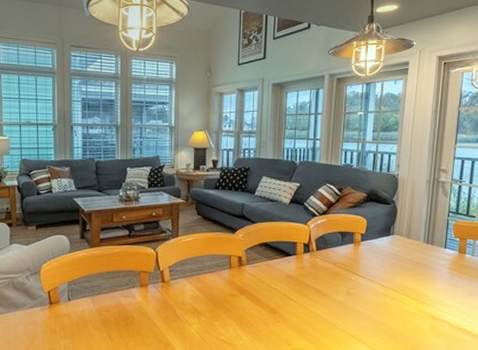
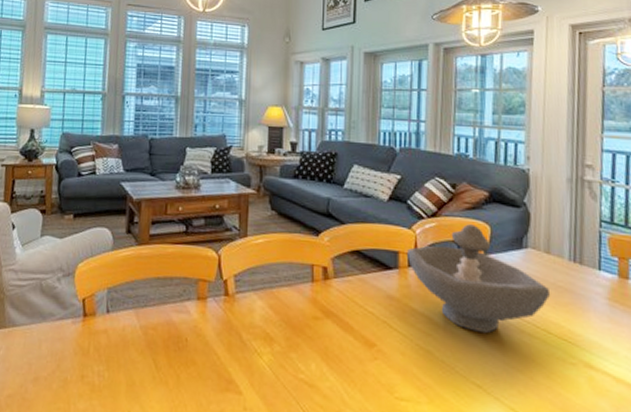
decorative bowl: none [303,219,409,299] -> present [408,224,551,334]

